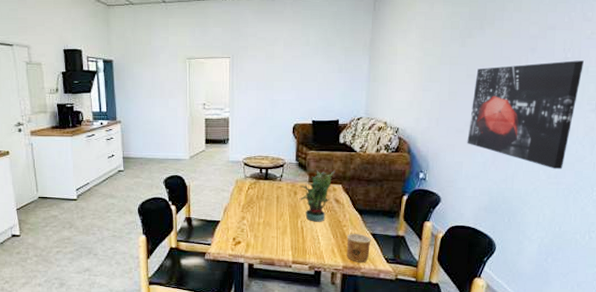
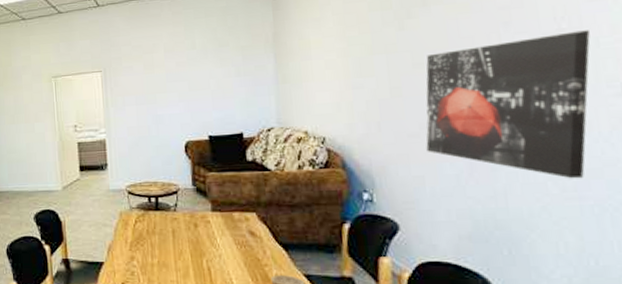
potted plant: present [299,169,335,222] -> none [200,194,246,261]

